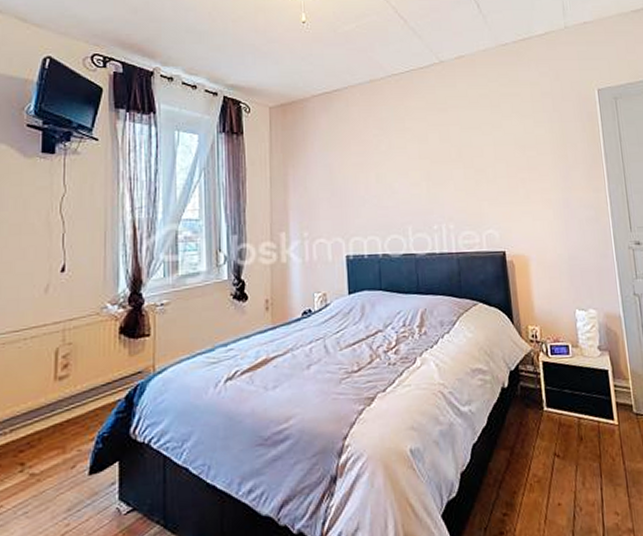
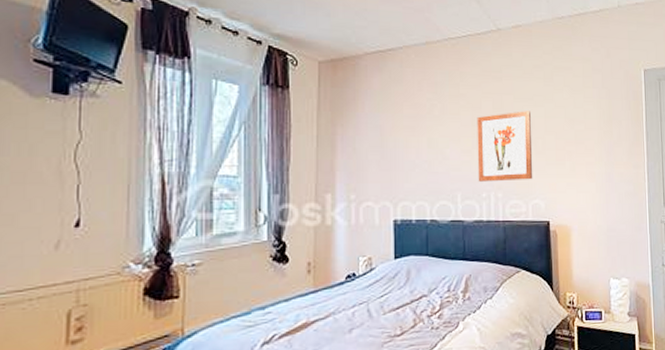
wall art: none [424,140,486,214] -> present [477,111,533,182]

